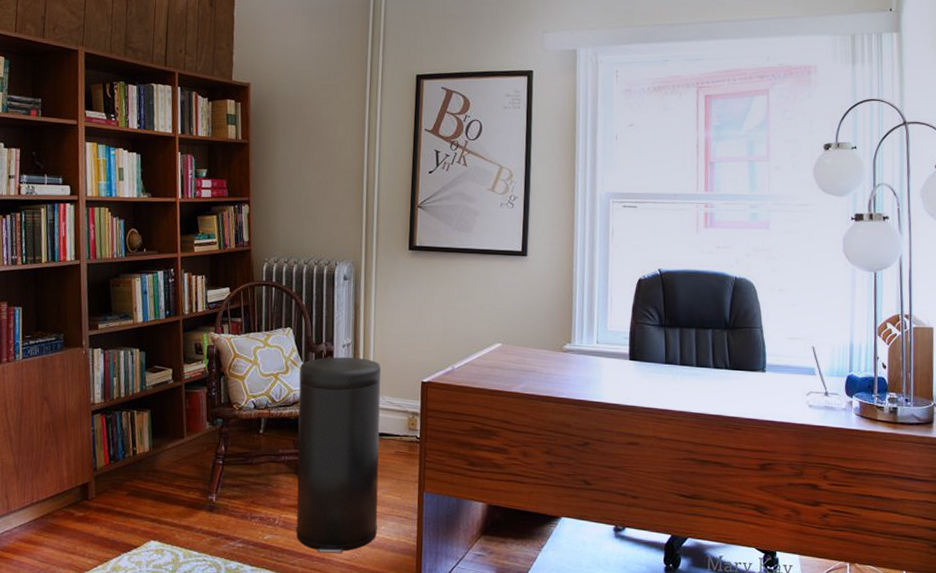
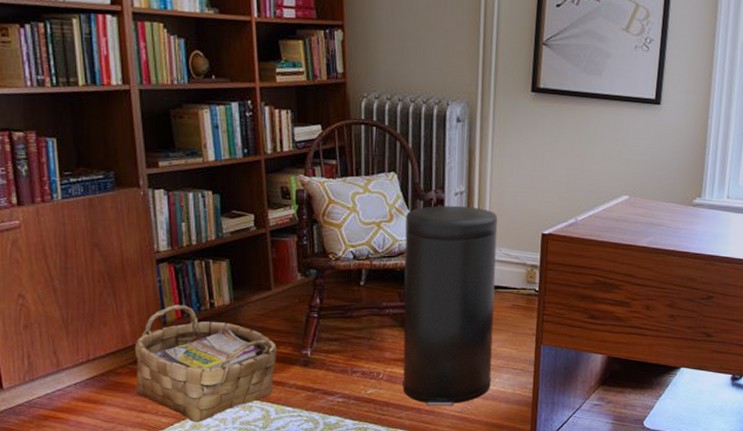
woven basket: none [68,452,187,565] -> present [134,304,277,423]

